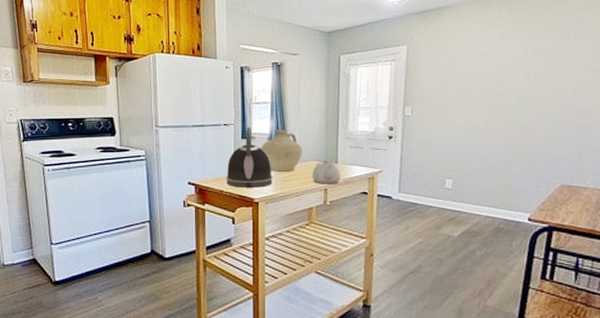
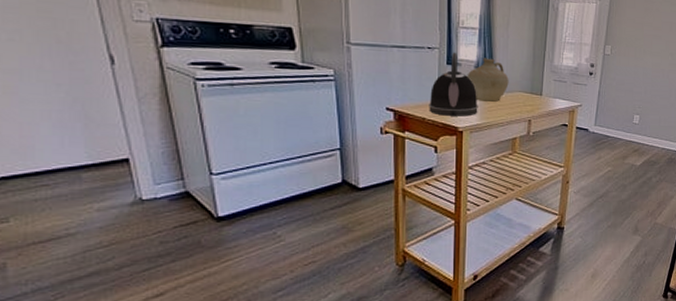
teapot: present [312,160,342,185] -> none [517,91,545,116]

